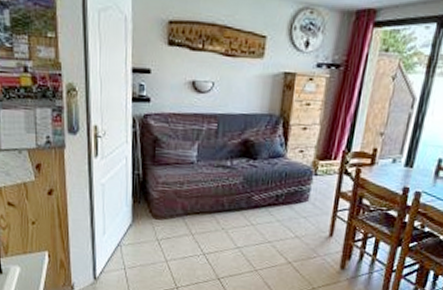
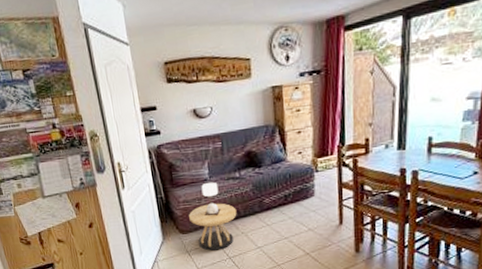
side table: none [166,166,221,244] -> present [189,182,237,251]

